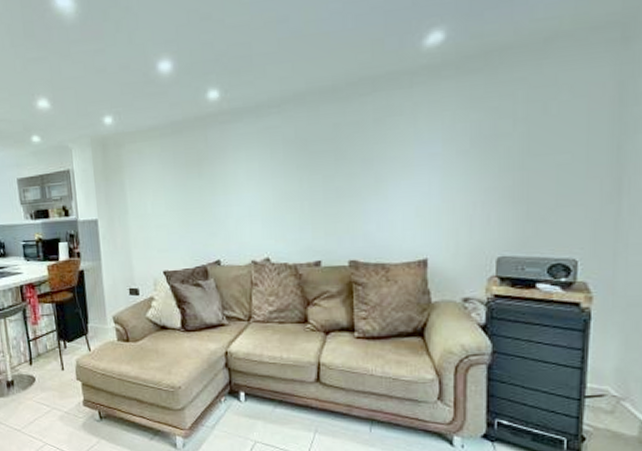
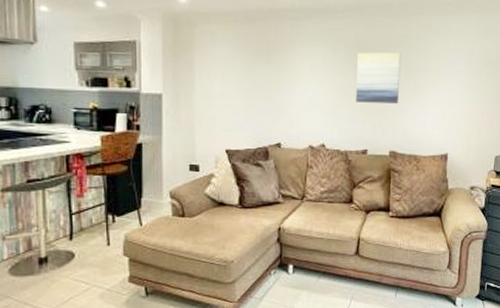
wall art: none [300,142,356,207] -> present [356,52,401,103]

